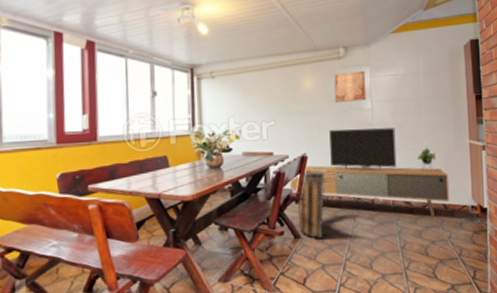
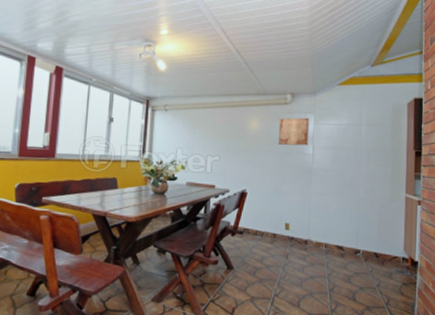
media console: present [289,128,450,217] -> none [227,169,382,264]
basket: present [297,170,342,239] -> none [232,206,278,272]

